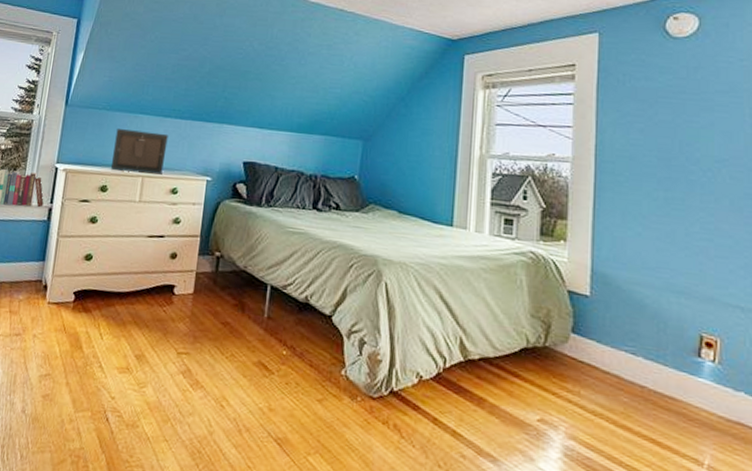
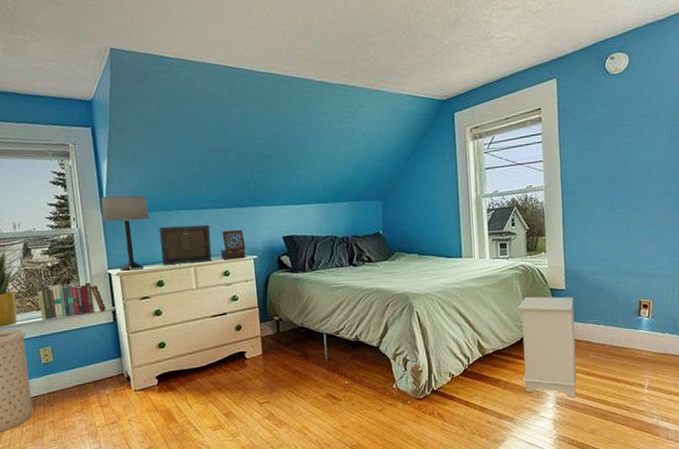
table lamp: none [65,87,113,170] -> present [100,195,149,271]
jewelry box: none [173,143,202,179] -> present [221,229,246,260]
nightstand: none [516,294,601,453] -> present [517,296,577,398]

